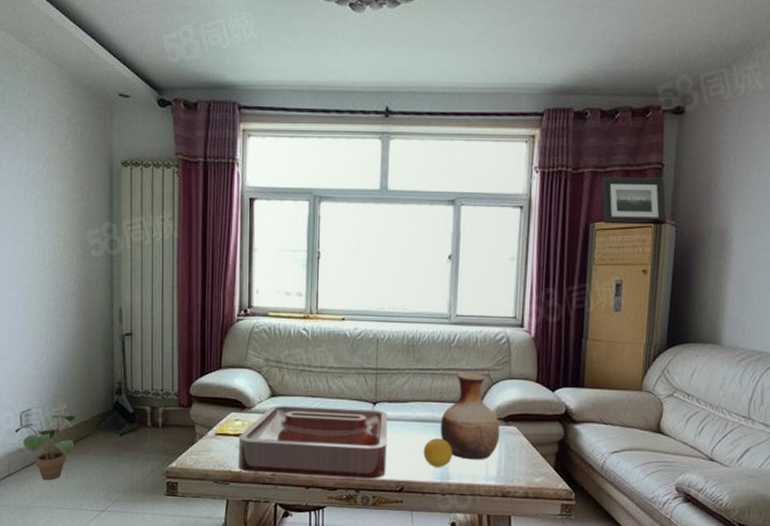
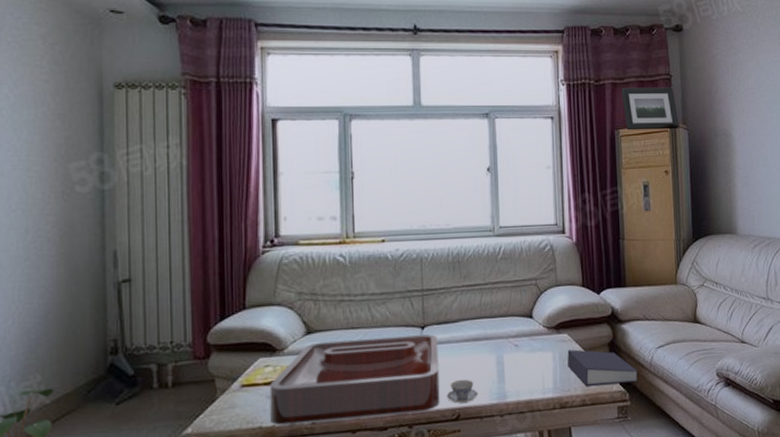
teacup: none [392,455,423,477] -> present [447,379,479,403]
fruit: present [423,437,452,467] -> none [478,355,508,388]
vase: present [440,372,500,460] -> none [493,283,553,375]
book: none [513,443,587,484] -> present [567,349,638,386]

